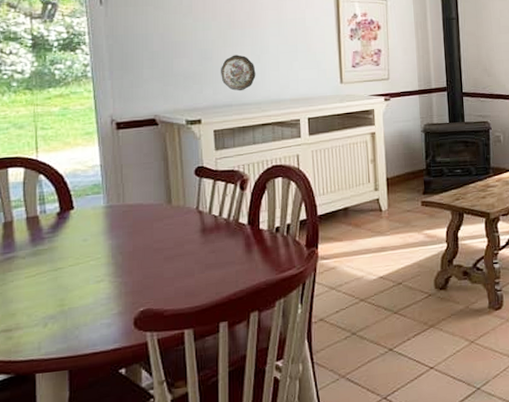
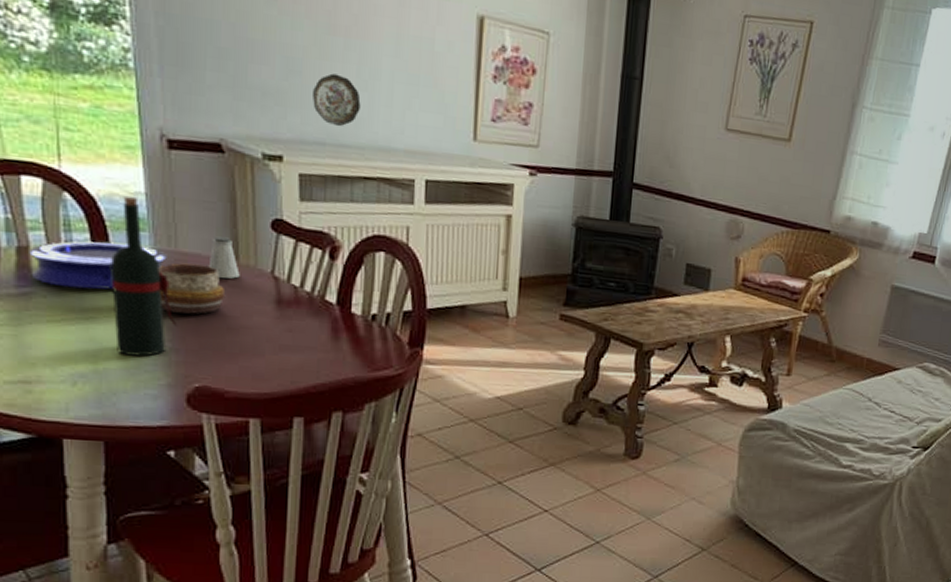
plate: none [13,204,117,248] -> present [29,241,167,290]
wine bottle: none [75,169,126,294] -> present [111,196,178,357]
decorative bowl: none [110,211,162,253] -> present [158,263,226,314]
saltshaker: none [148,187,173,220] -> present [208,236,240,279]

